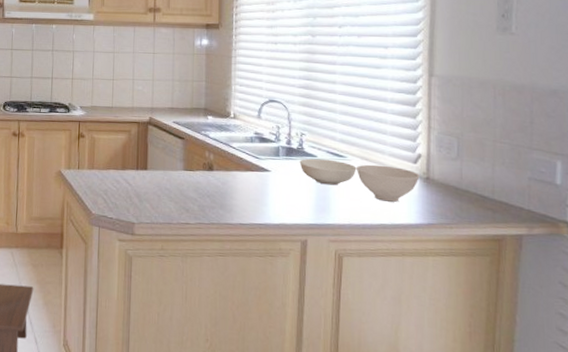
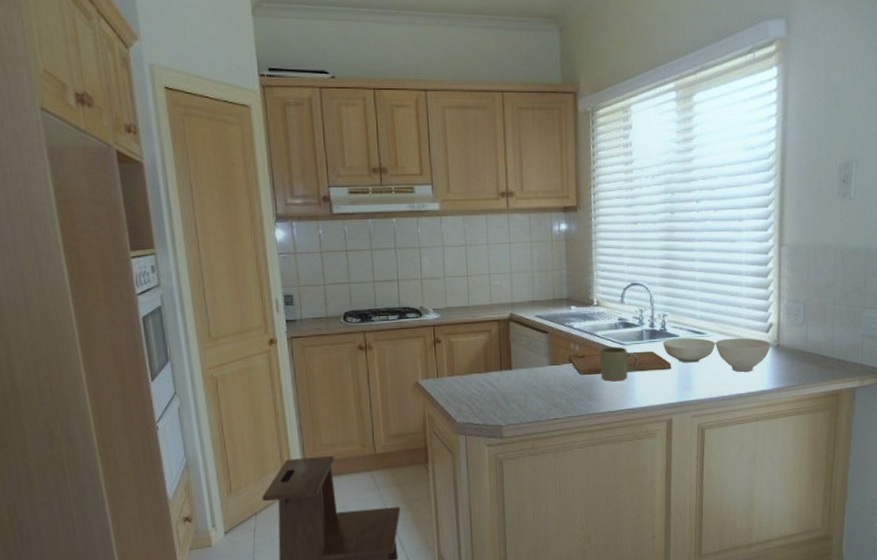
cutting board: none [203,164,308,190] -> present [569,351,671,375]
mug: none [234,159,273,194] -> present [600,346,638,381]

